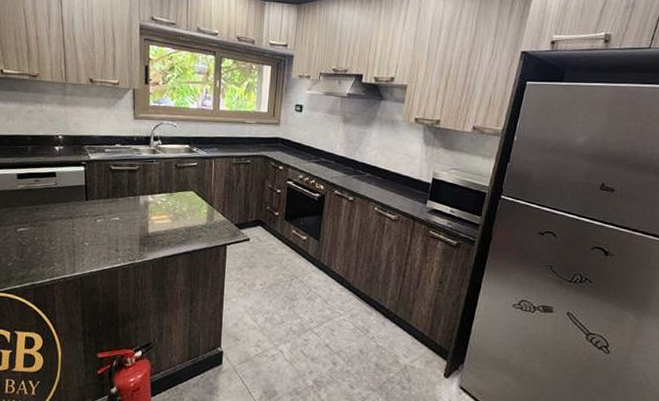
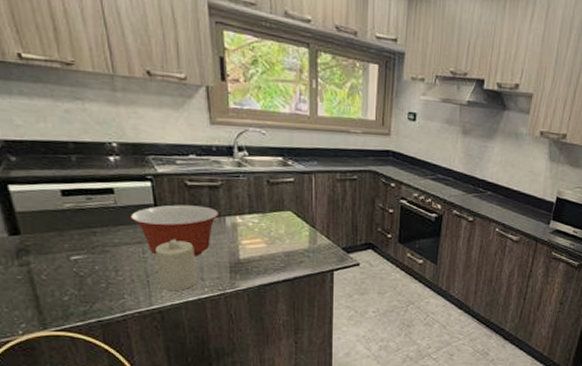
mixing bowl: none [66,185,134,231] -> present [130,204,218,258]
candle: none [81,214,114,261] -> present [154,238,199,292]

